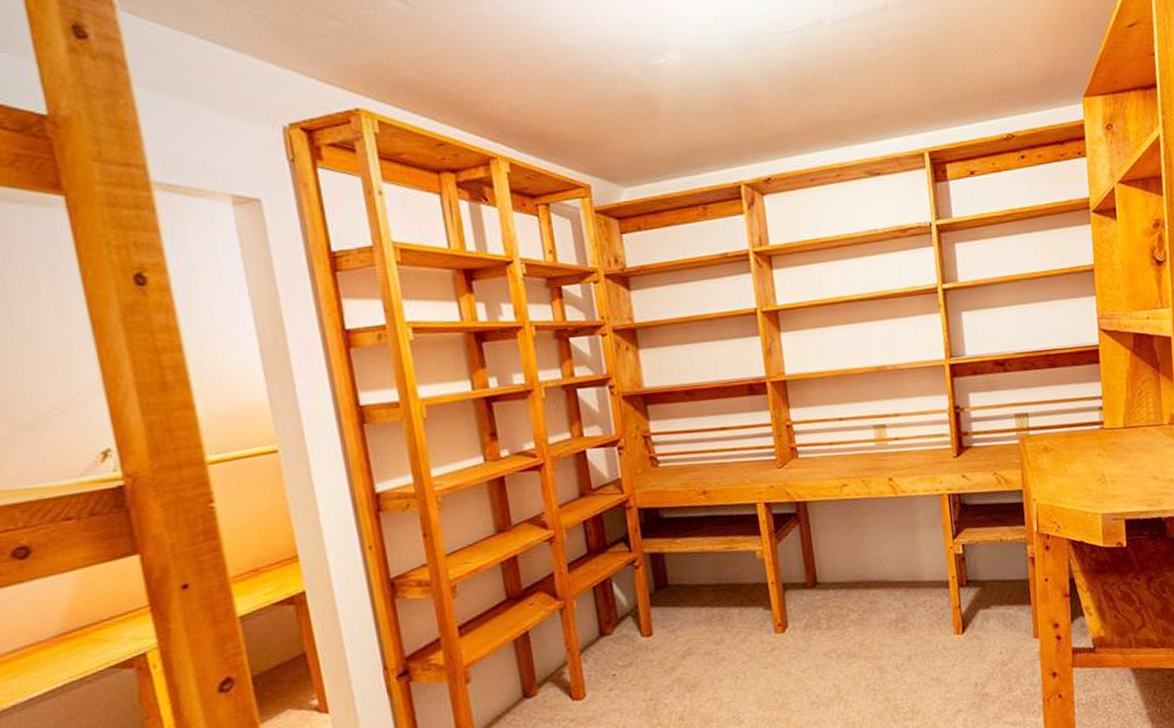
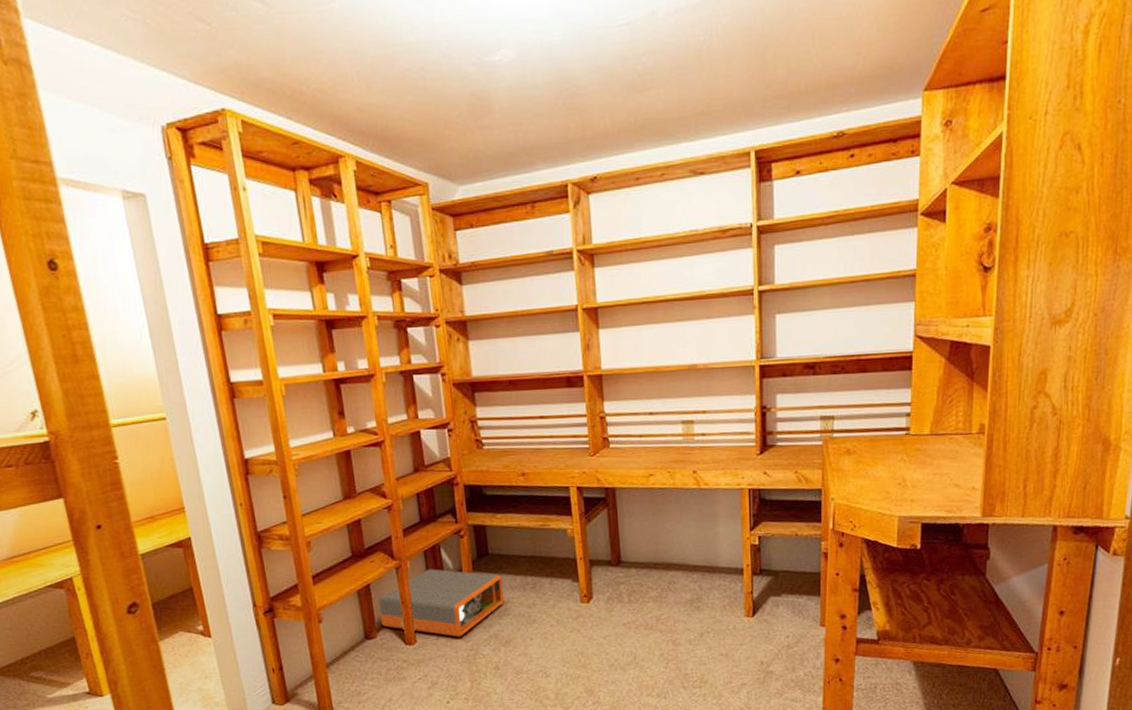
storage box: none [539,607,688,686] -> present [378,569,505,637]

